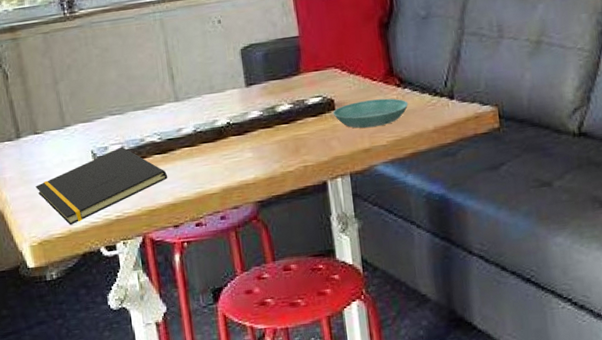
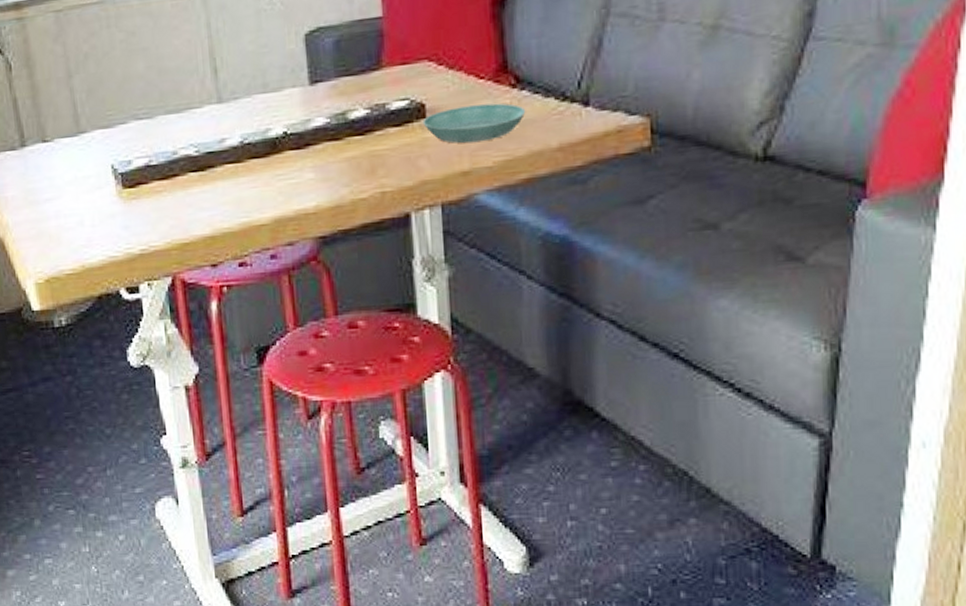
notepad: present [35,146,168,225] -> none [43,161,206,260]

